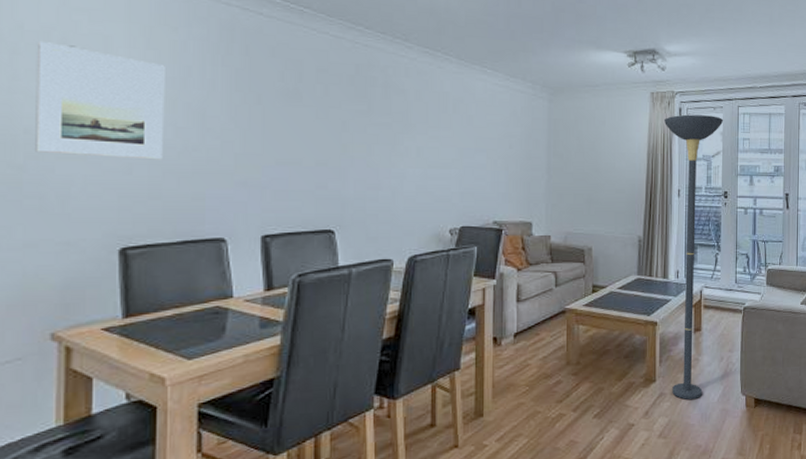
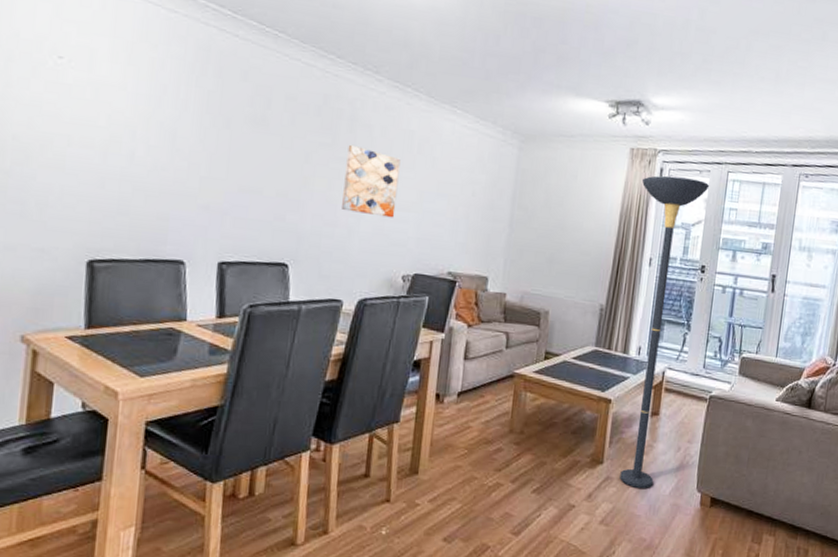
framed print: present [35,42,165,160] -> none [21,51,143,177]
wall art: none [384,110,437,176] -> present [342,144,401,218]

